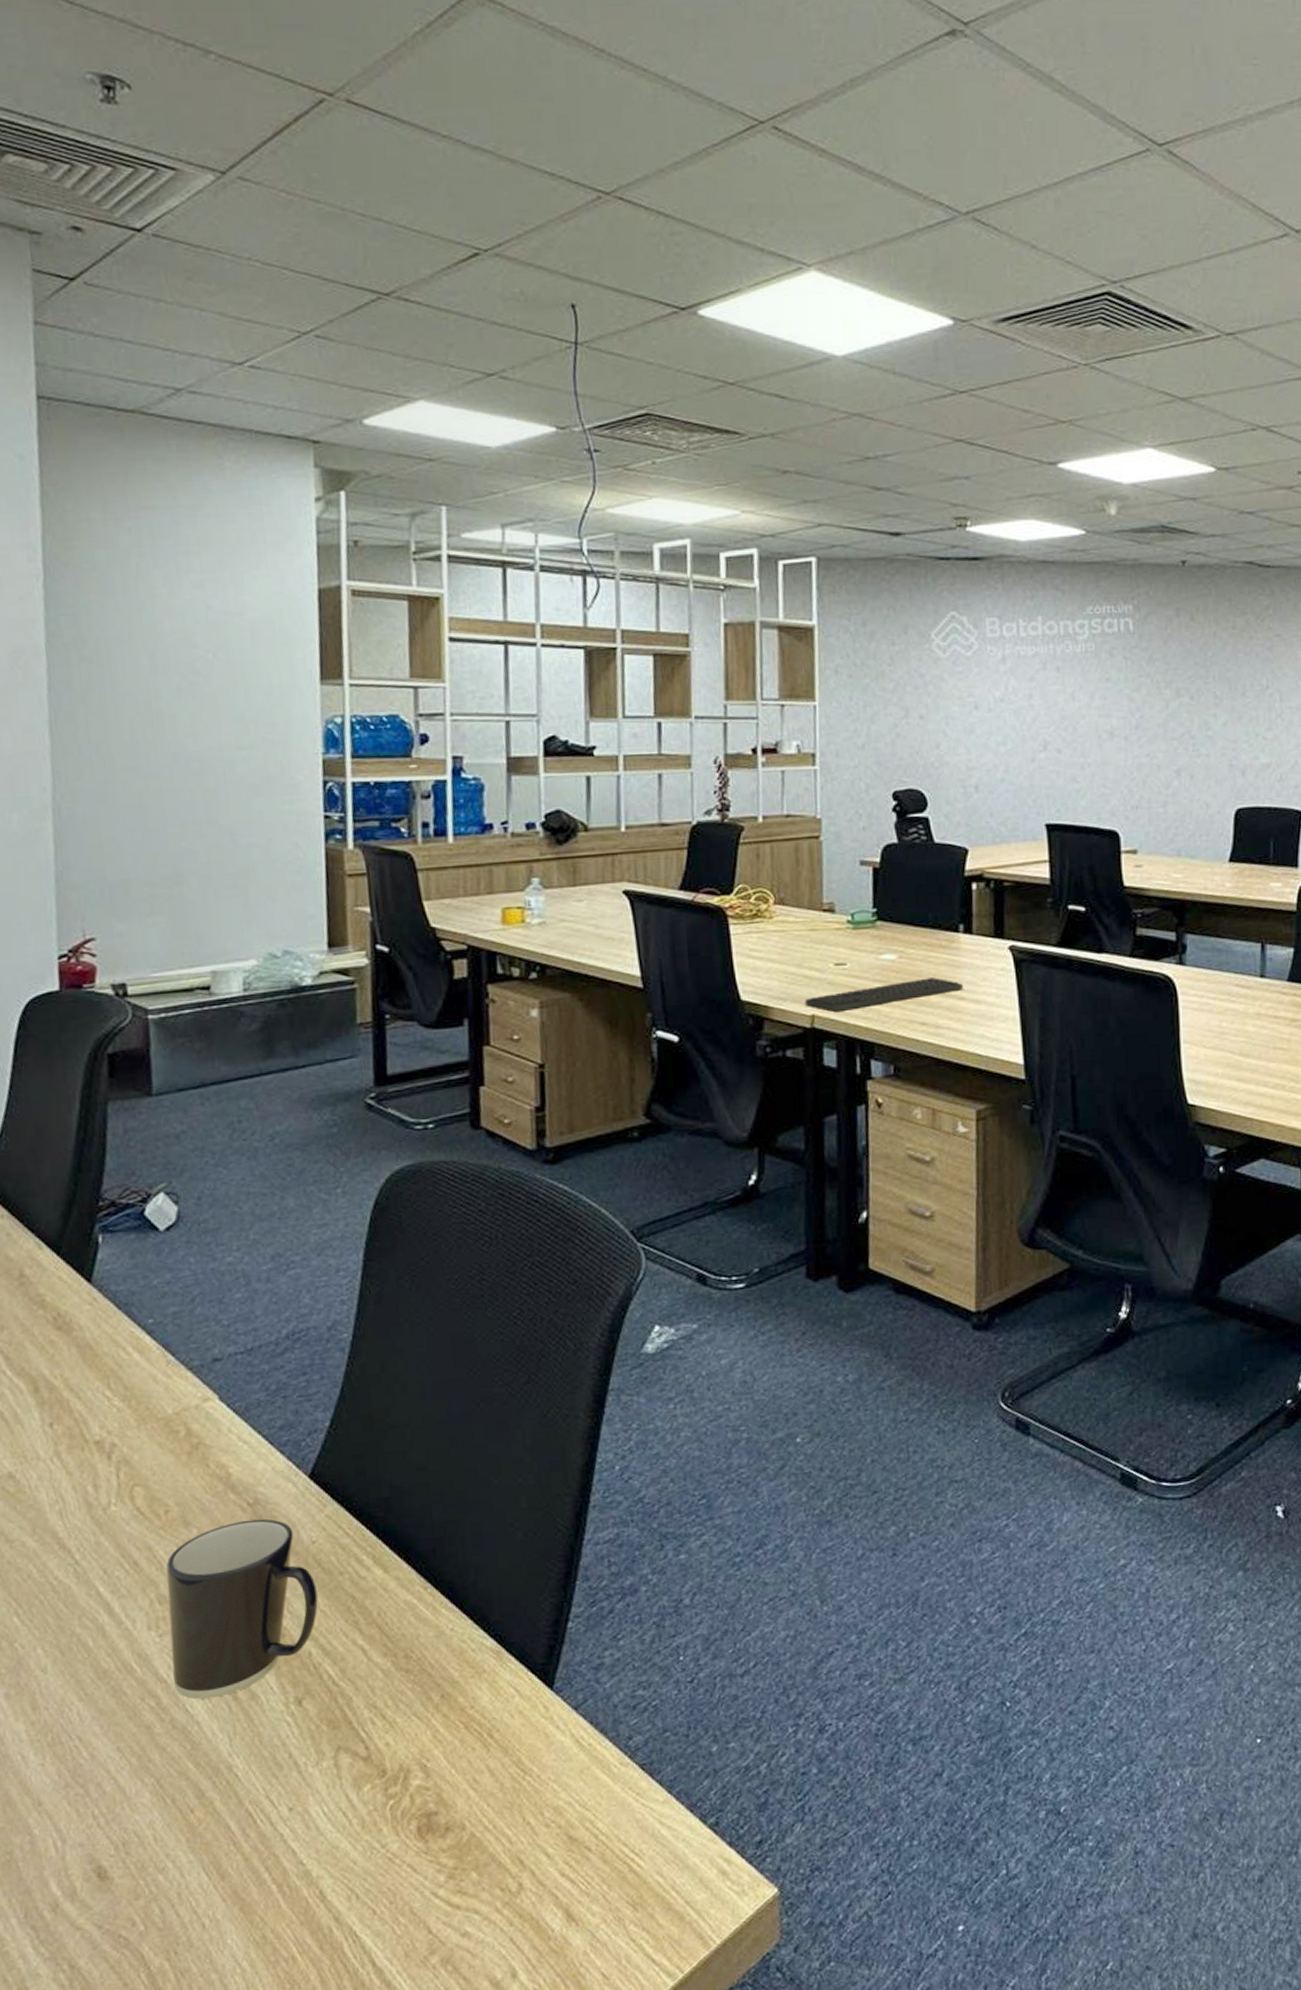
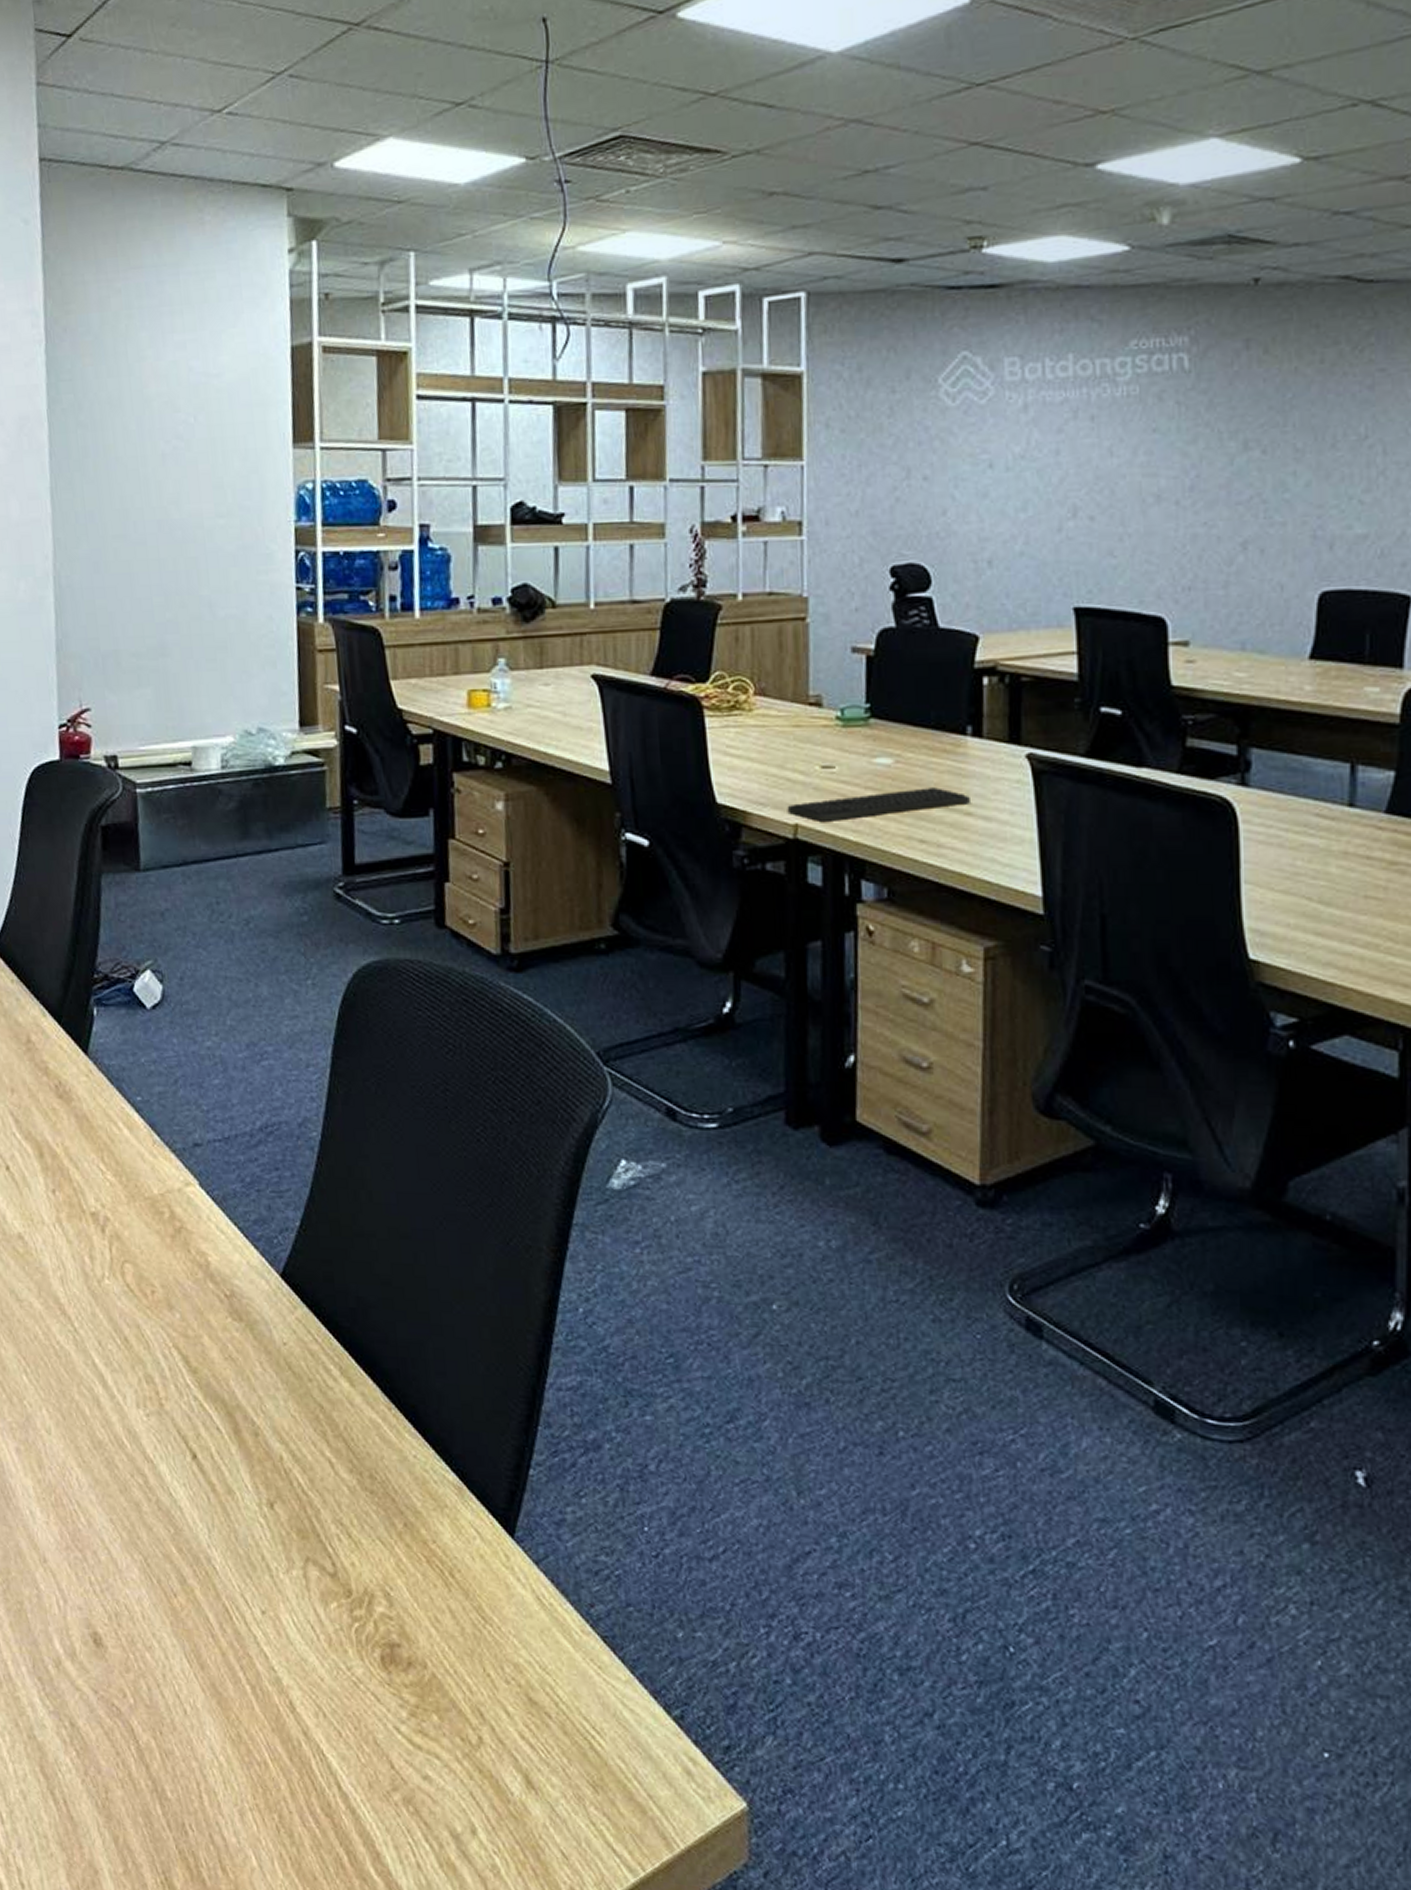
mug: present [166,1519,318,1700] -> none [152,1311,289,1486]

